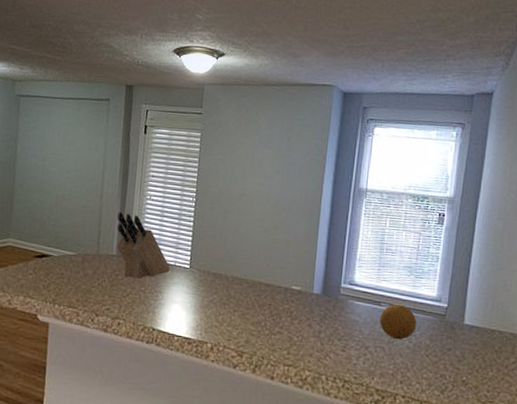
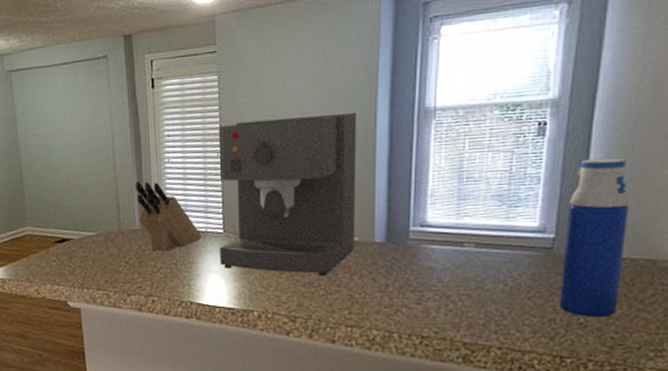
coffee maker: none [183,174,308,318] -> present [218,112,357,276]
fruit: present [379,304,417,340] -> none [463,241,514,284]
water bottle: none [449,247,499,378] -> present [560,158,629,317]

